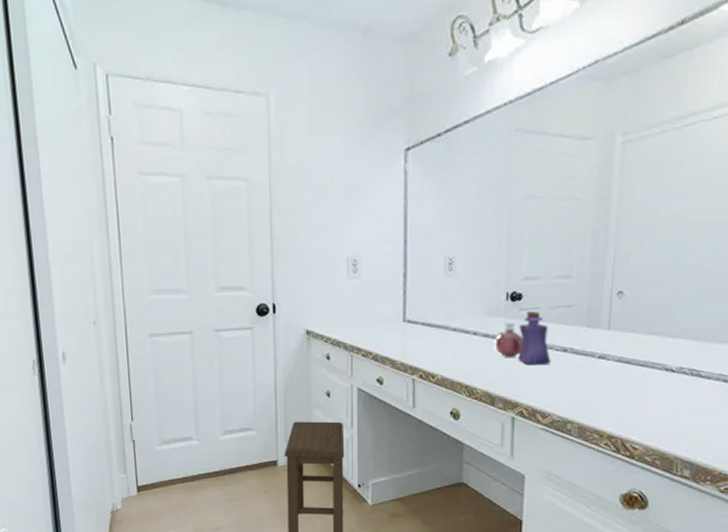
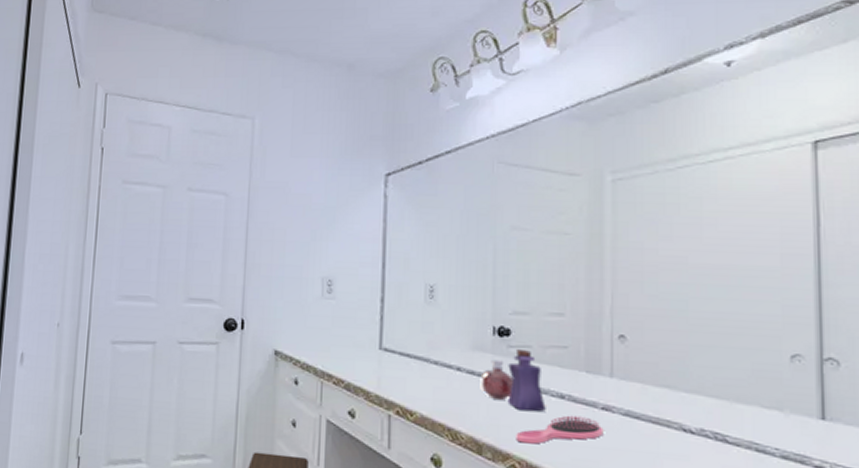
hairbrush: none [524,365,599,393] -> present [516,415,604,445]

